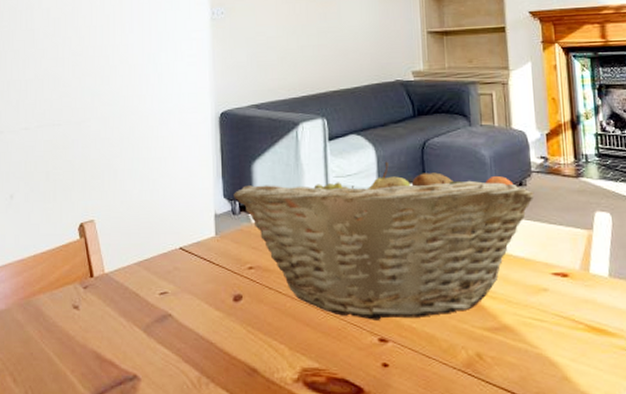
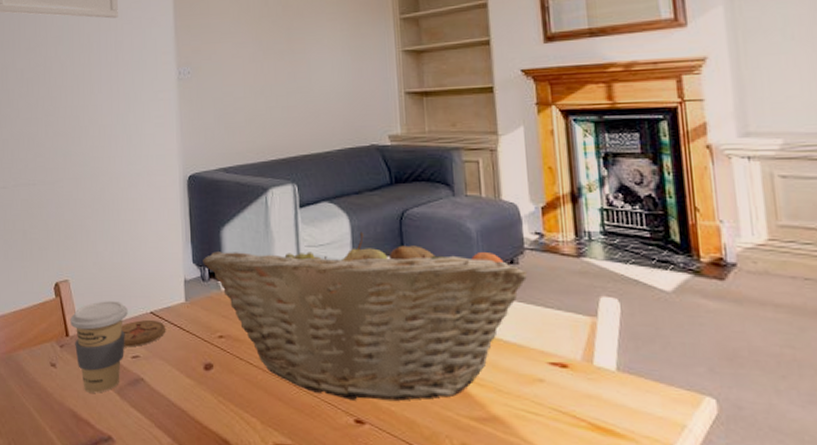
coffee cup: none [95,239,156,332] -> present [70,301,128,393]
coaster: none [149,255,196,284] -> present [121,319,166,347]

